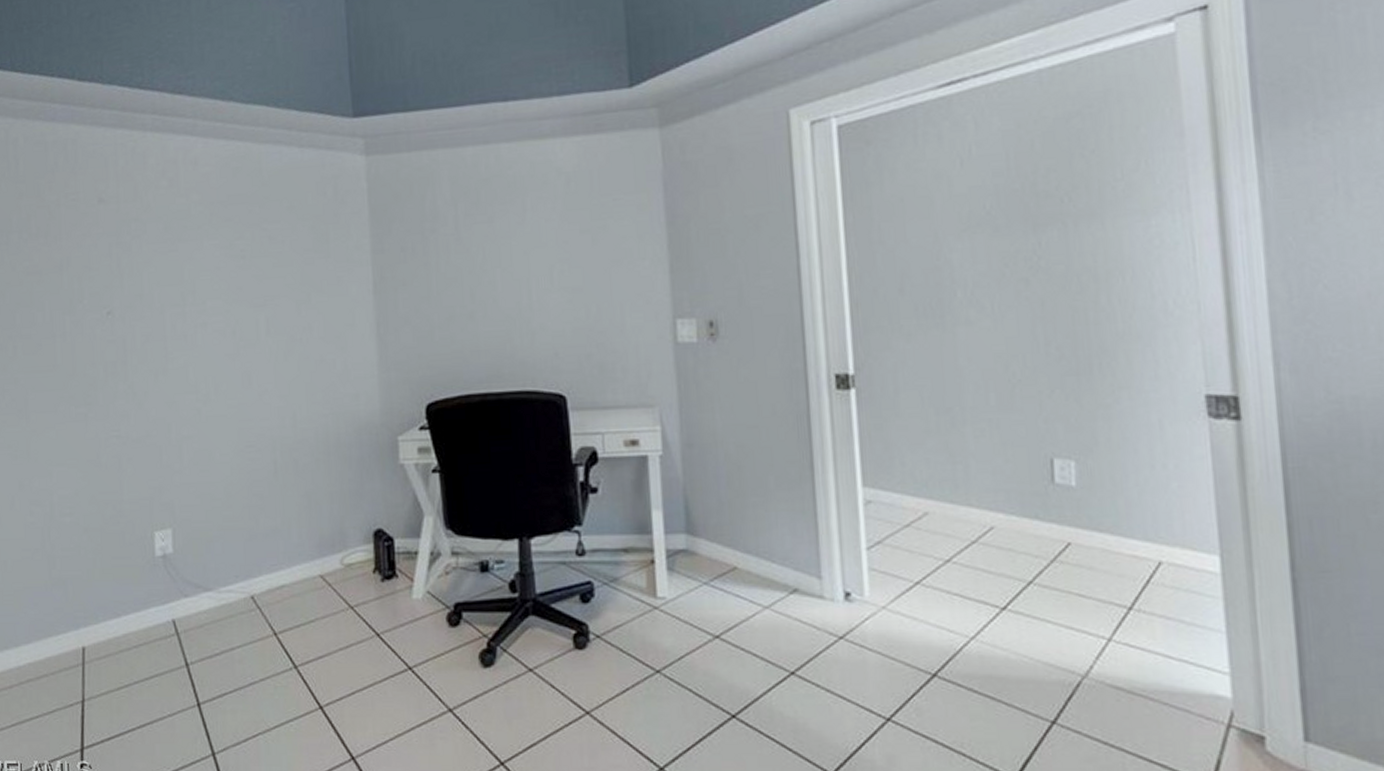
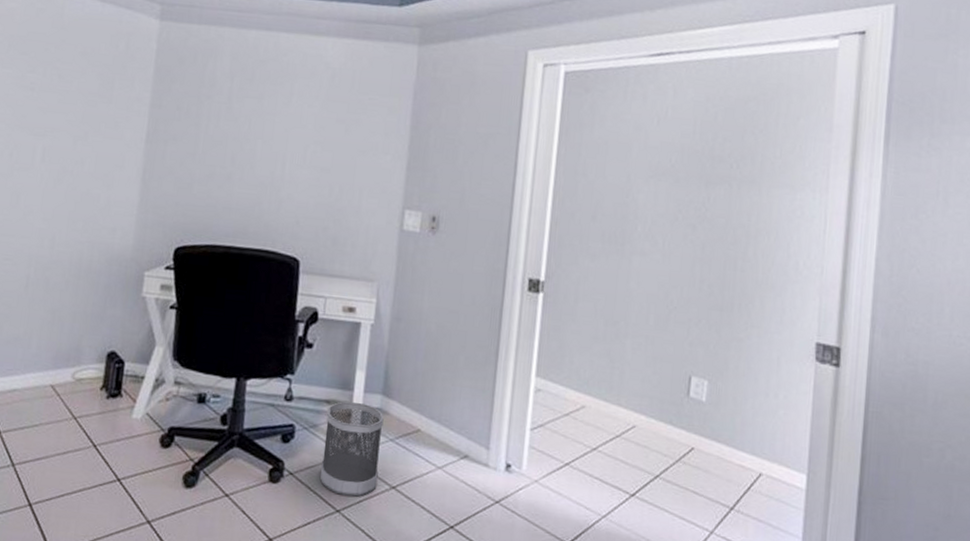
wastebasket: none [625,546,698,653] -> present [320,401,384,497]

